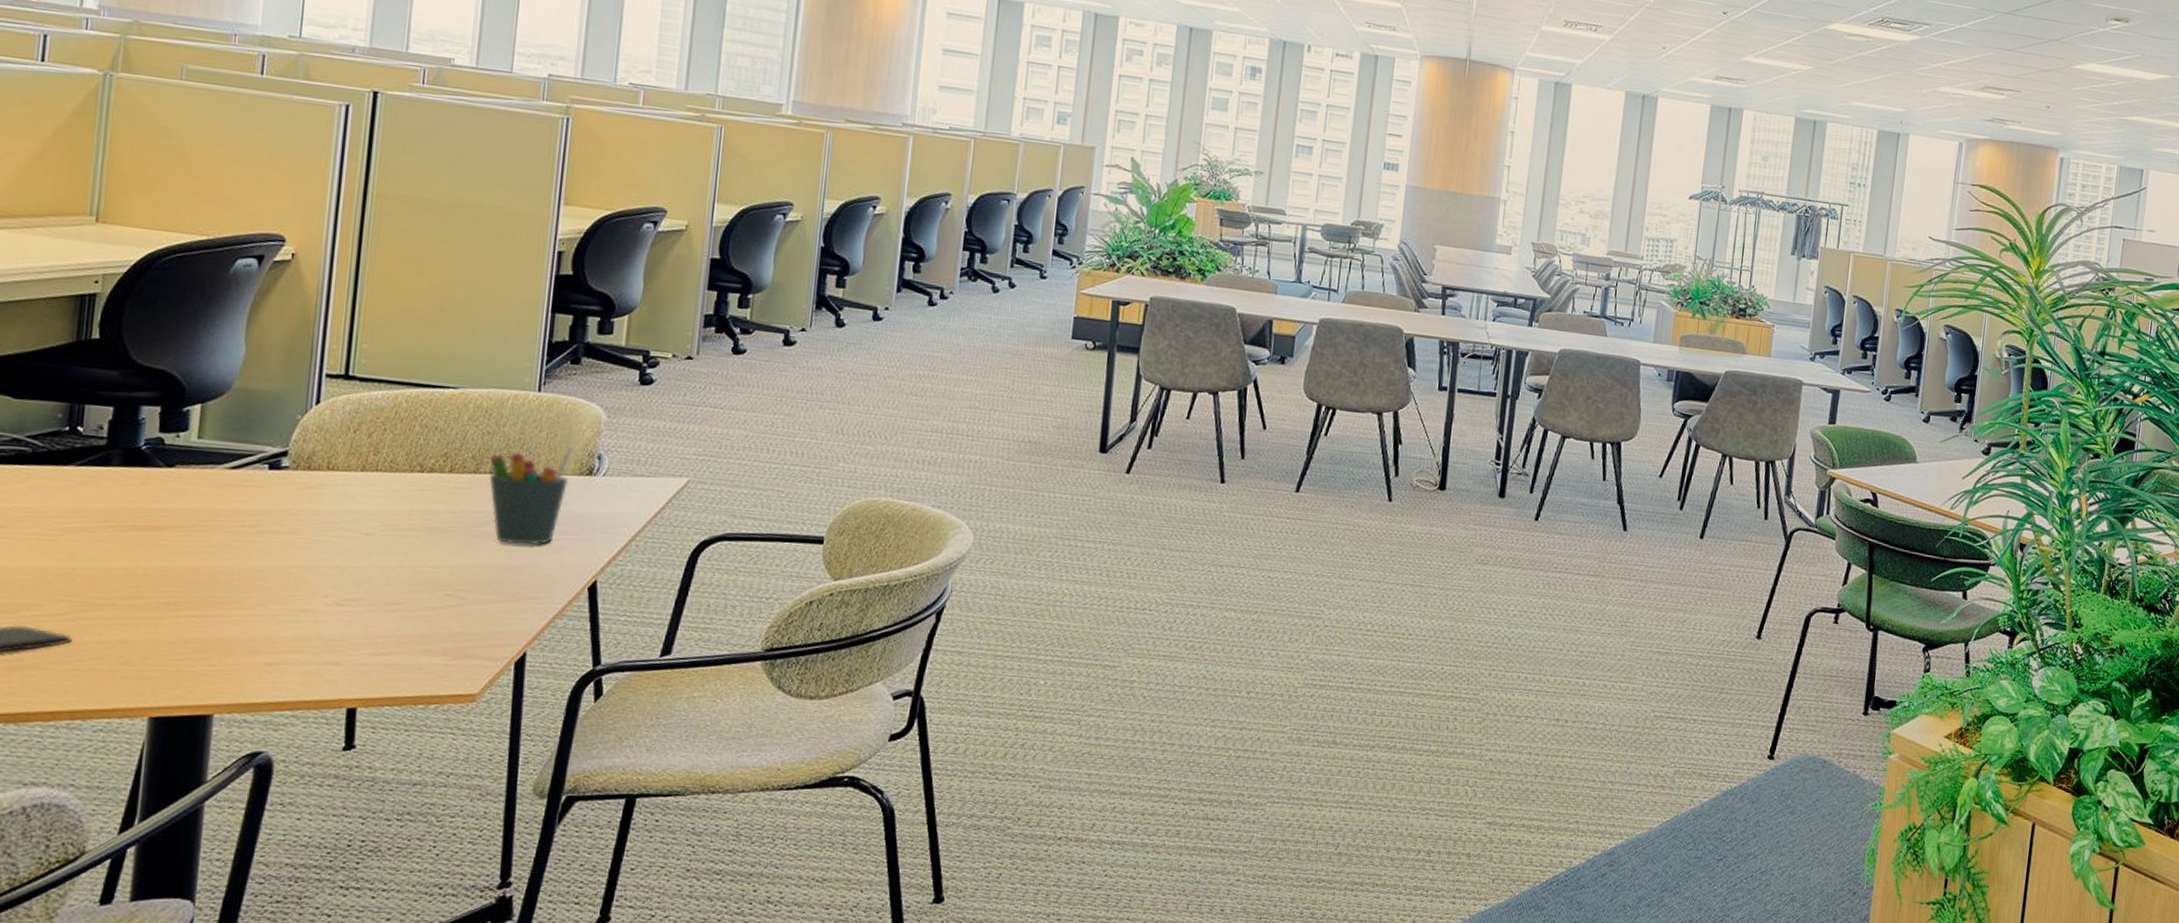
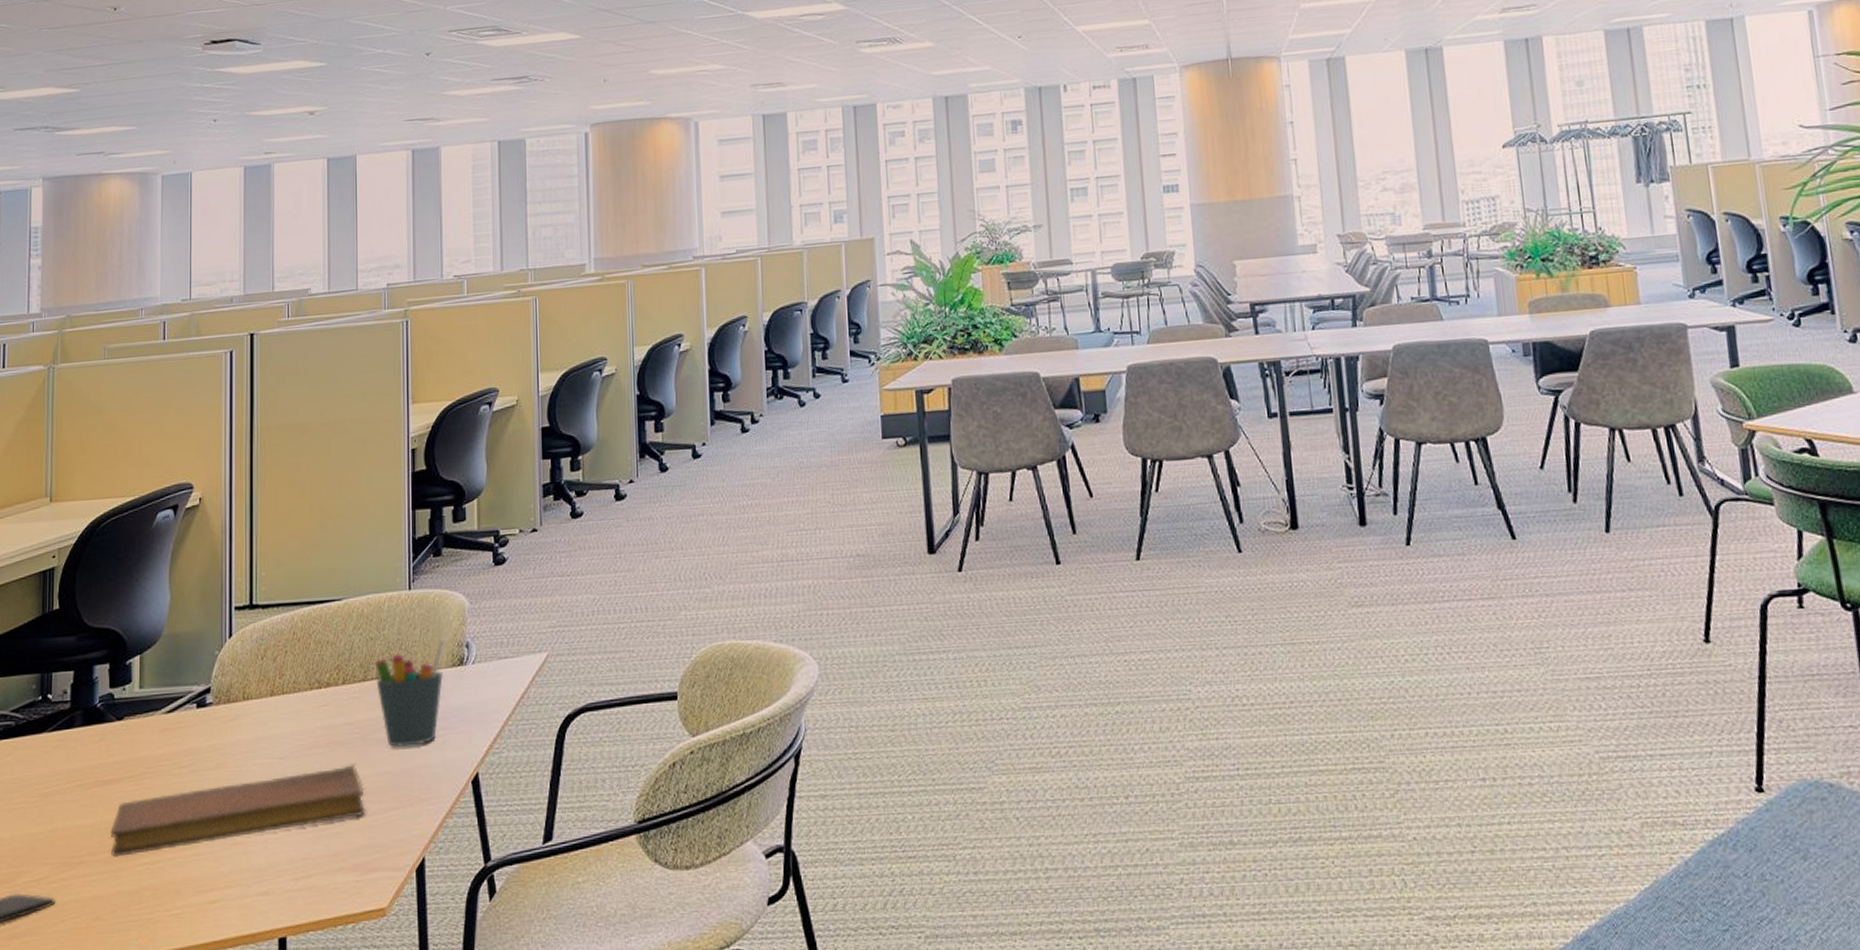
notebook: none [148,550,463,606] -> present [110,765,365,857]

